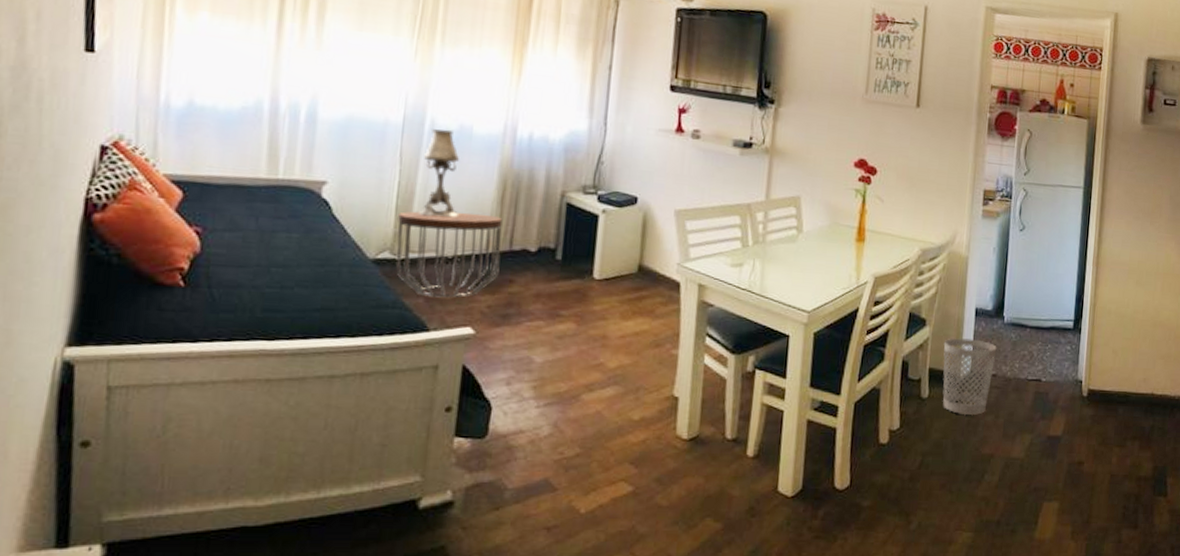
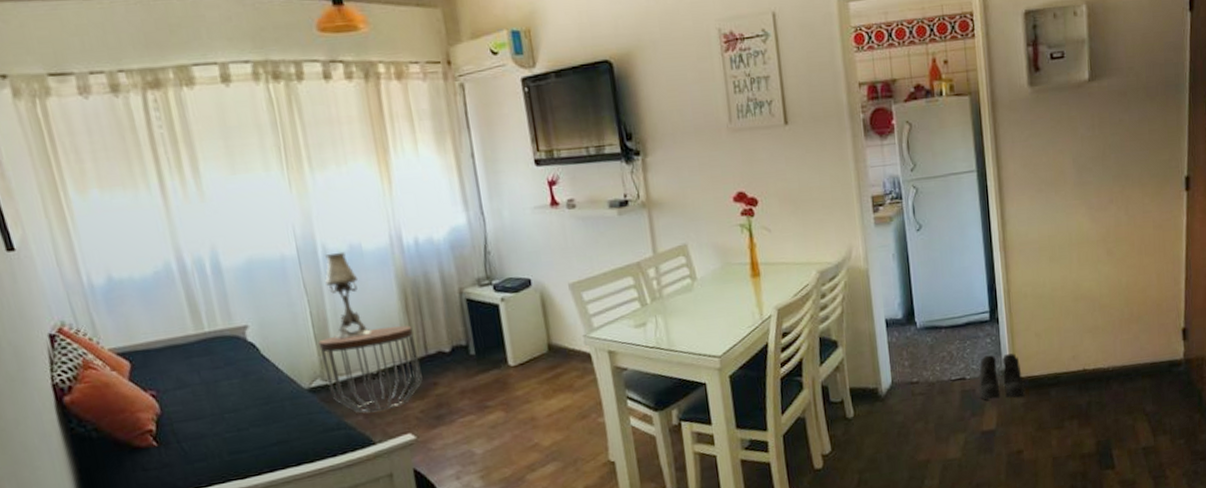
wastebasket: present [943,338,997,416] -> none [859,350,915,427]
boots: none [1052,361,1096,410] -> present [979,353,1026,400]

